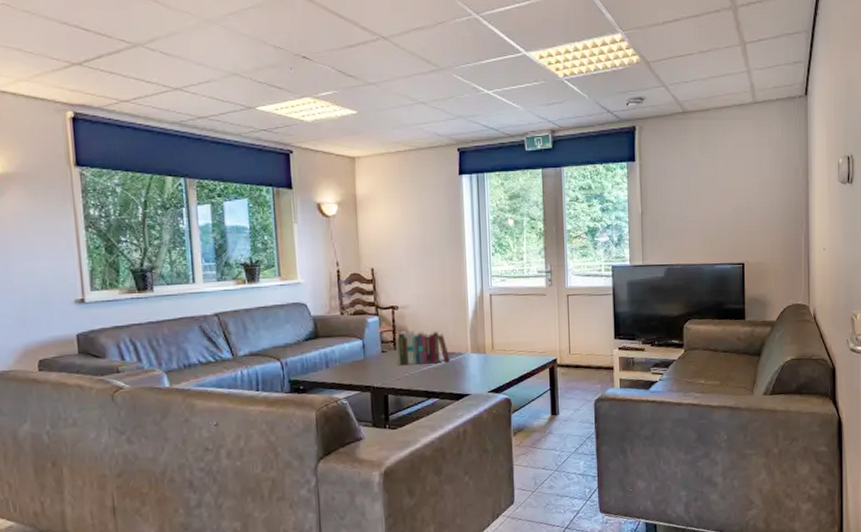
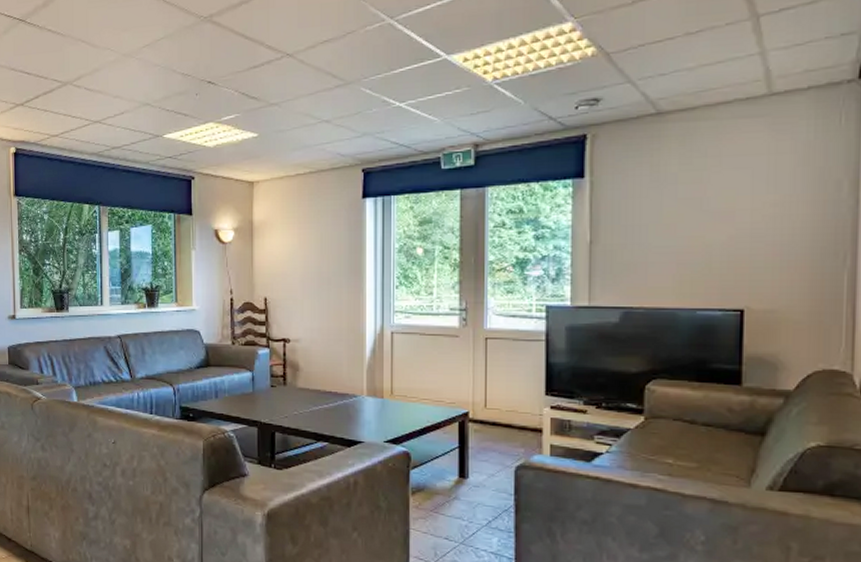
books: present [396,330,450,366] -> none [286,366,343,404]

